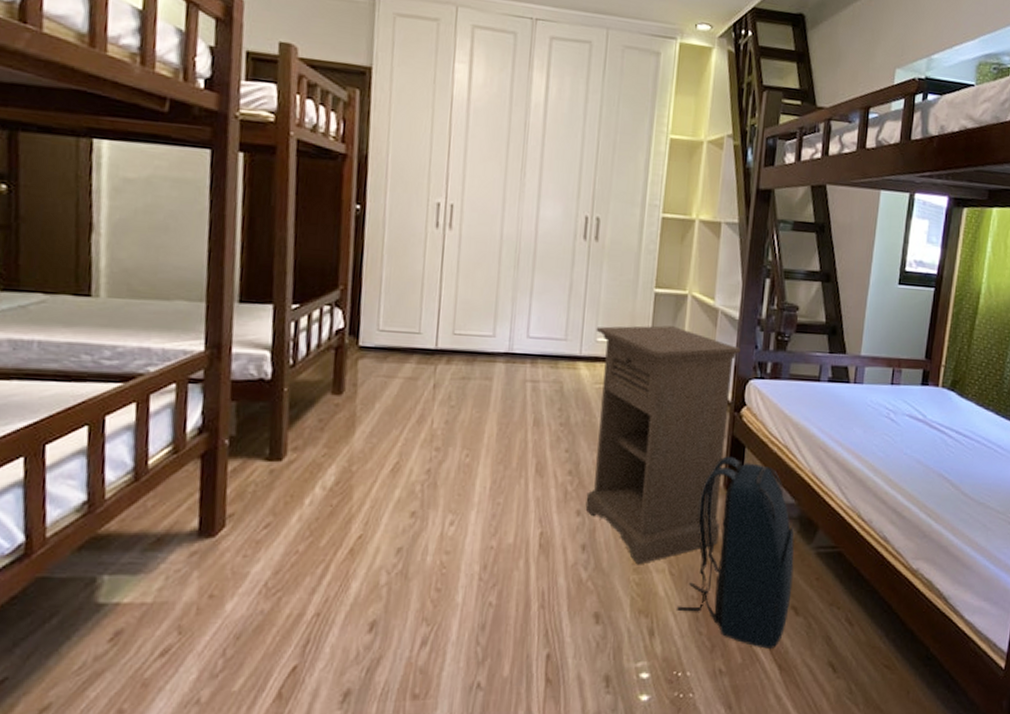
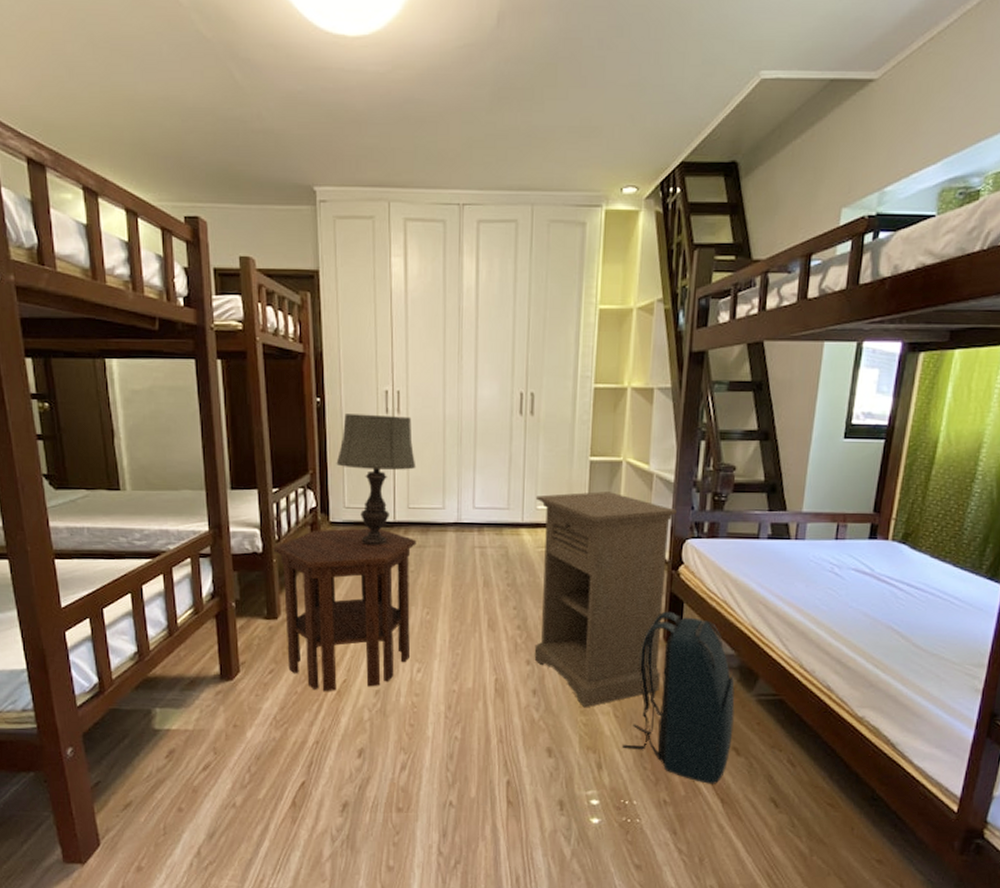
side table: none [285,354,460,551] -> present [273,528,417,692]
table lamp: none [372,225,466,375] -> present [336,414,416,545]

